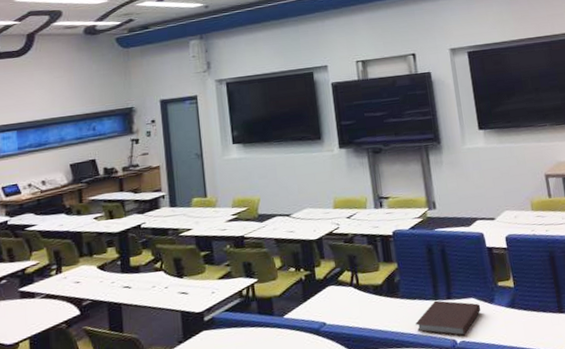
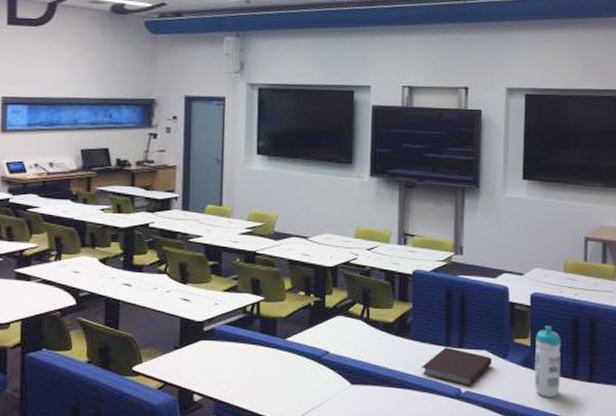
water bottle: none [517,264,549,335] -> present [534,325,561,397]

